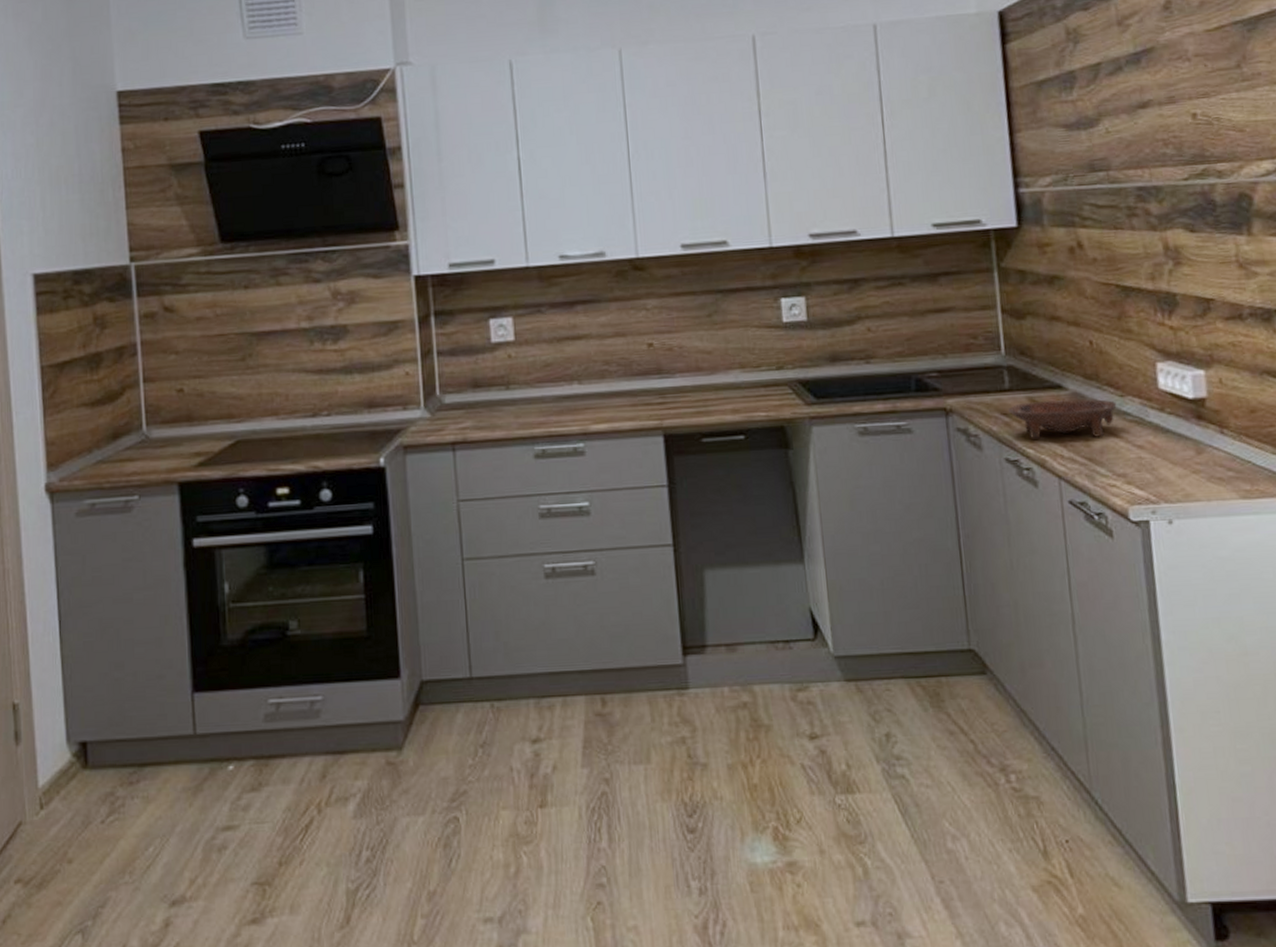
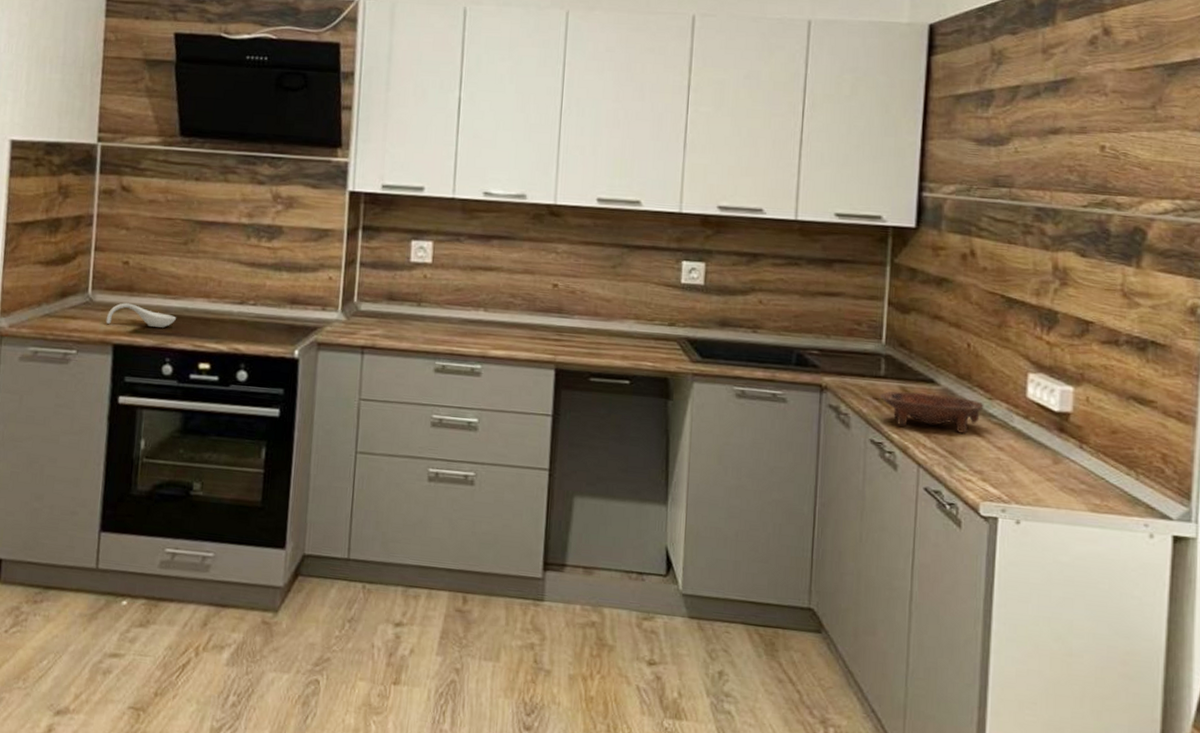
spoon rest: none [166,434,244,461] -> present [105,303,176,328]

